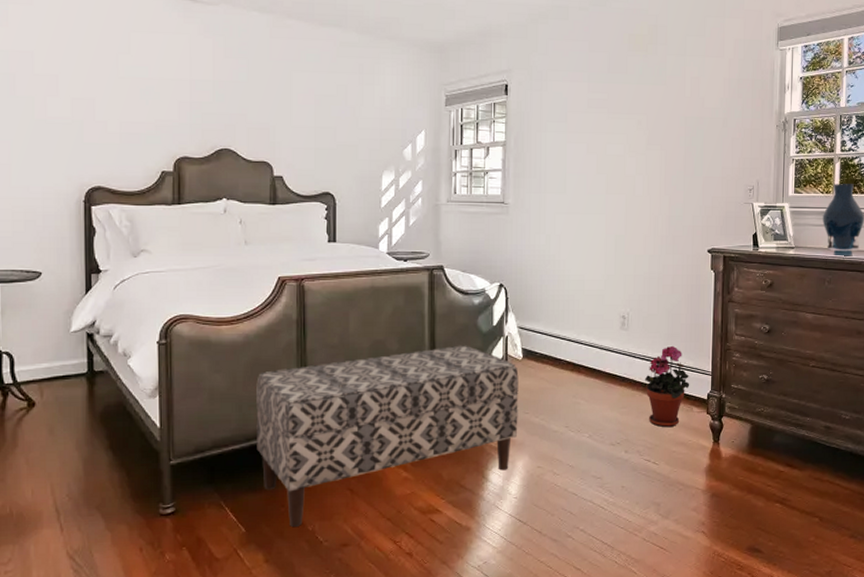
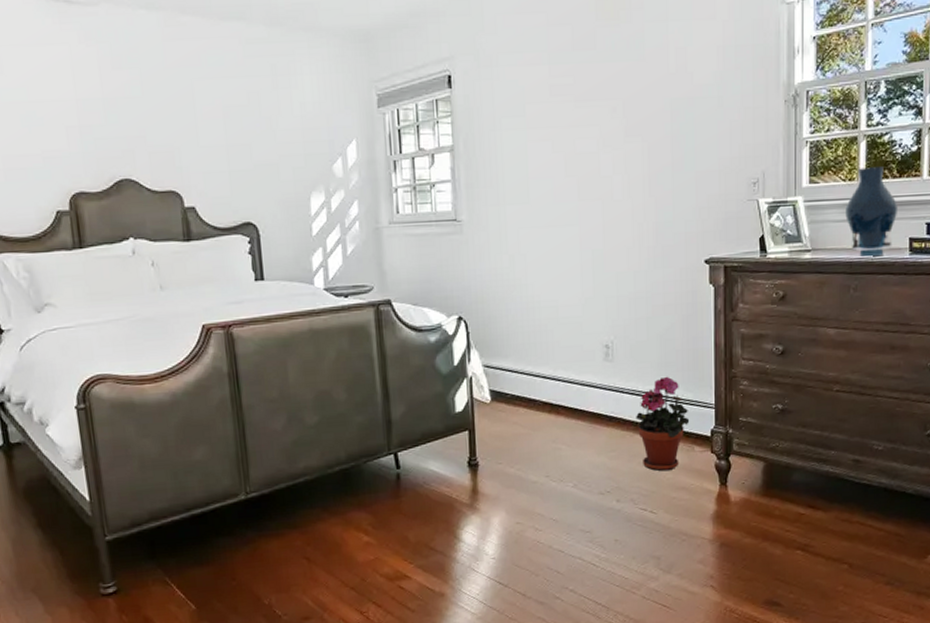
bench: present [256,345,519,527] -> none [190,389,491,601]

